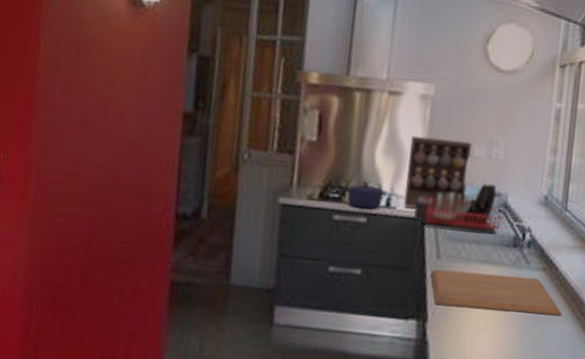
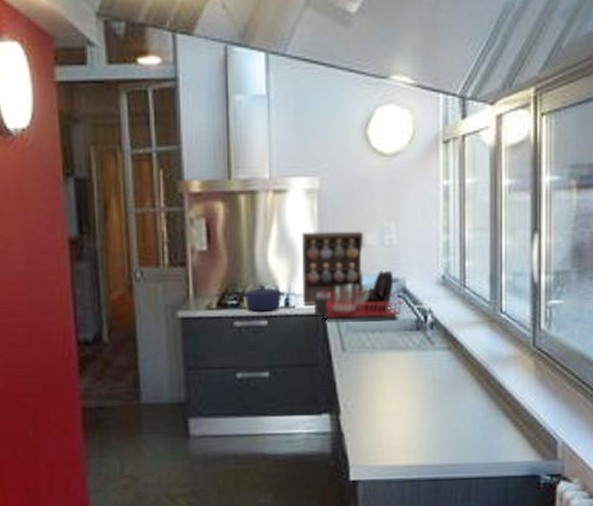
chopping board: present [430,269,562,317] -> none [338,358,472,397]

